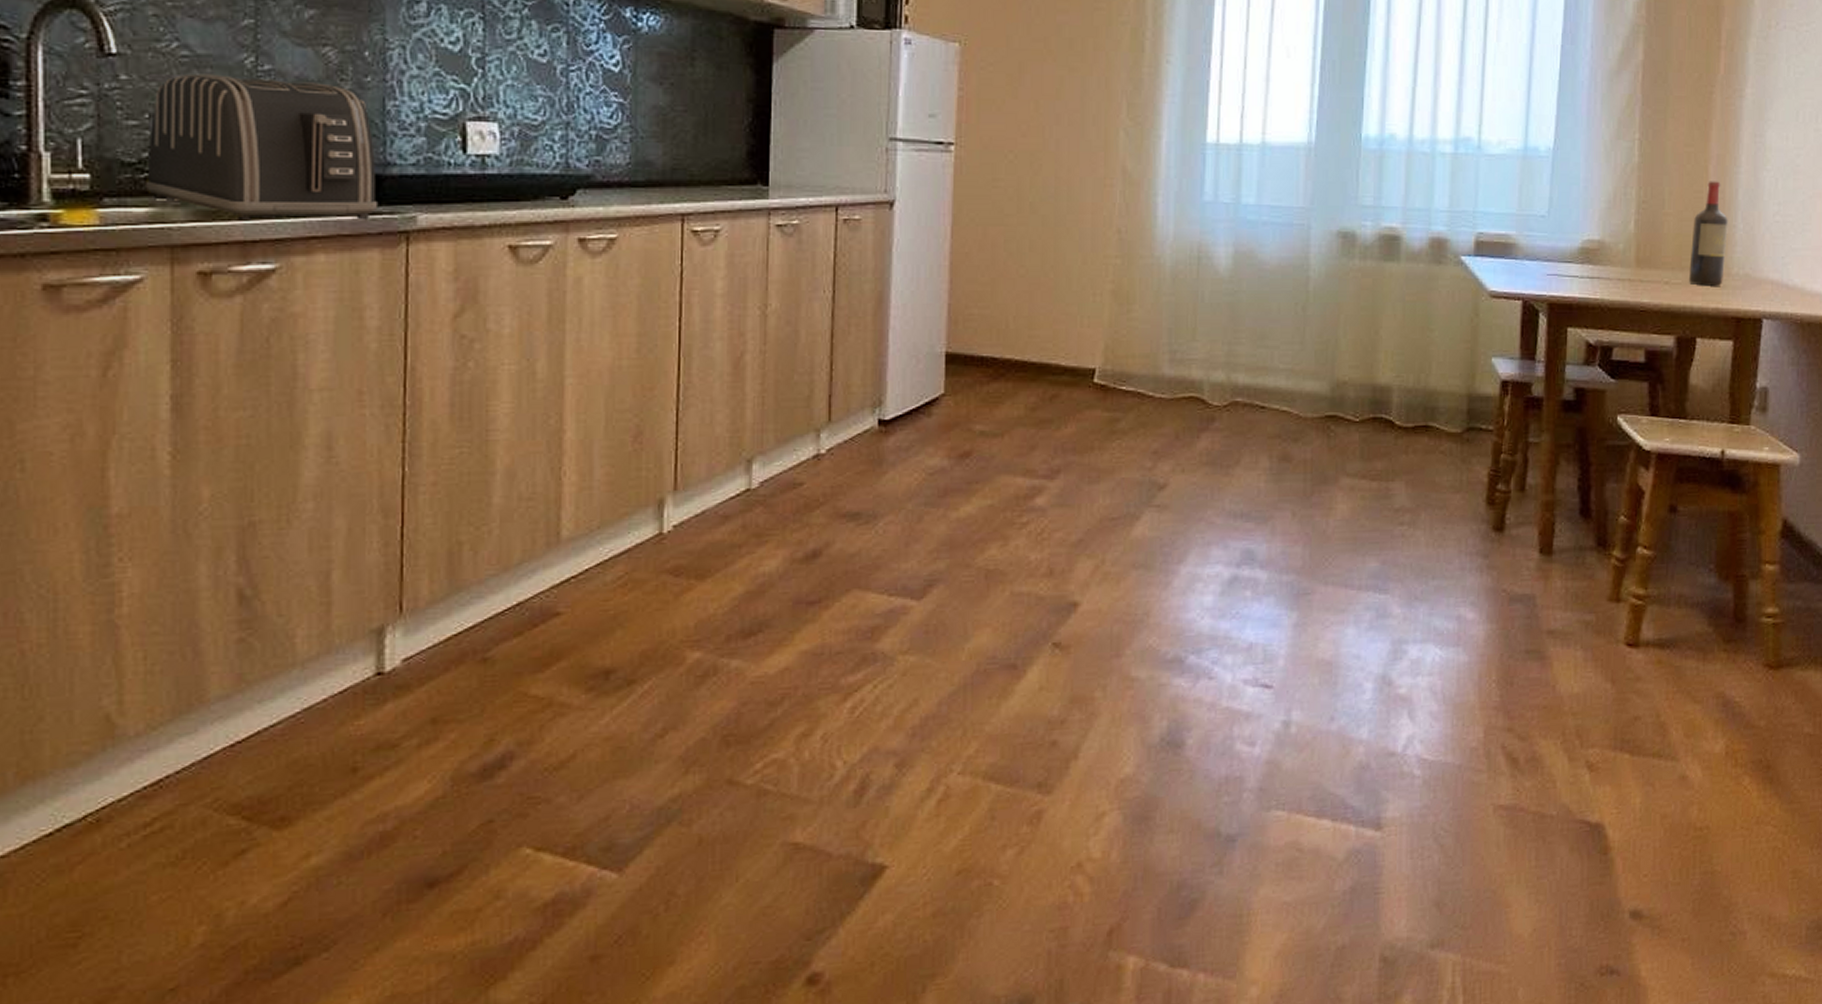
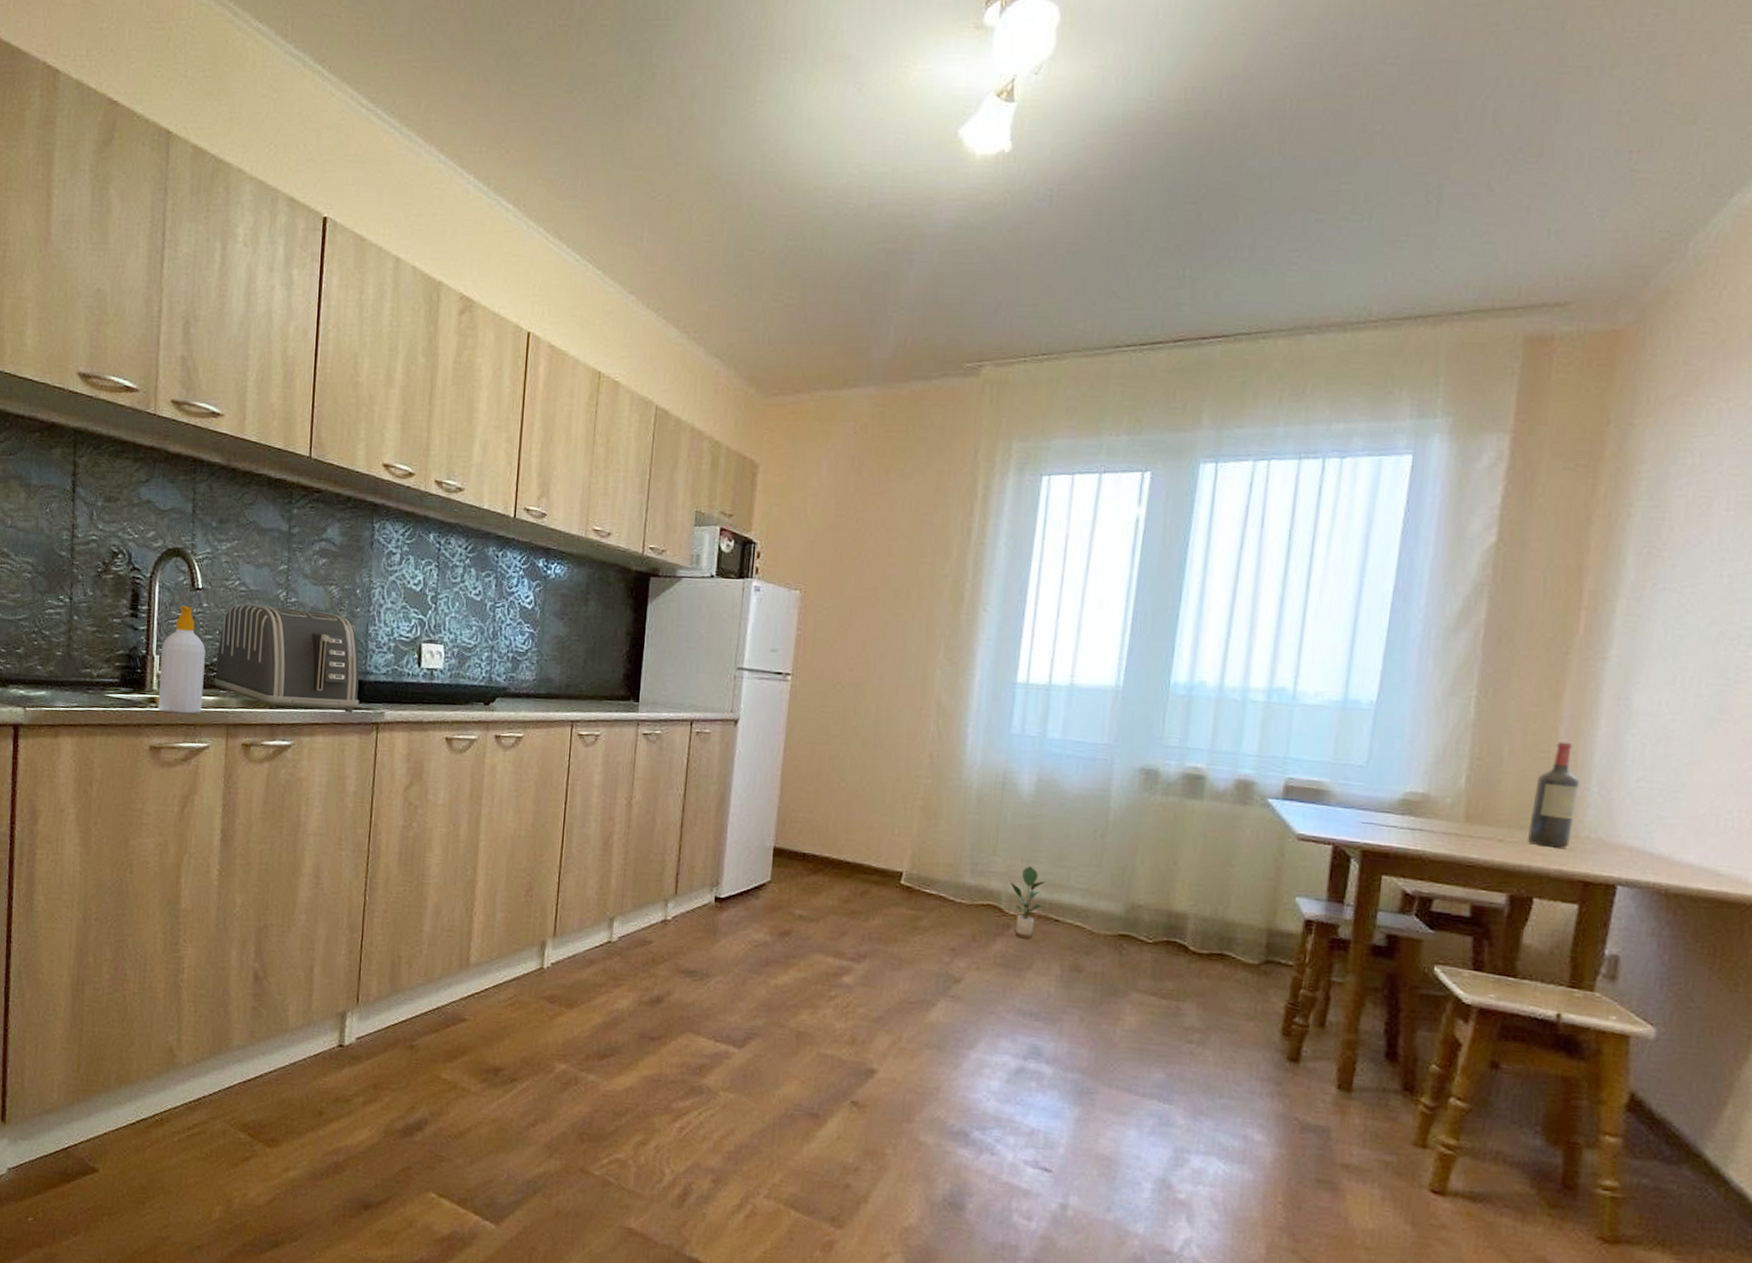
soap bottle: none [52,78,128,234] -> present [158,605,206,714]
potted plant: none [1212,349,1249,433] -> present [1011,866,1046,941]

